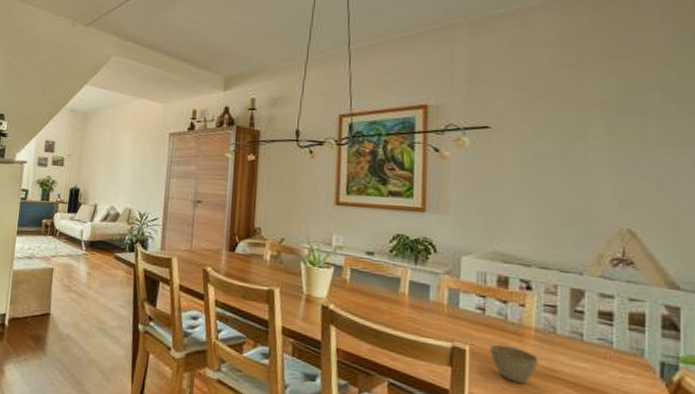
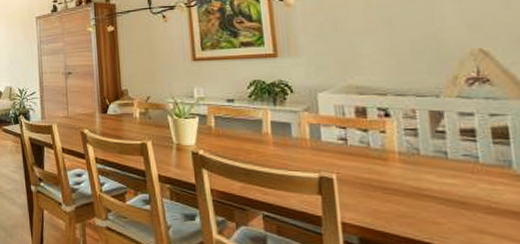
cup: present [490,344,539,384] -> none [356,170,406,204]

